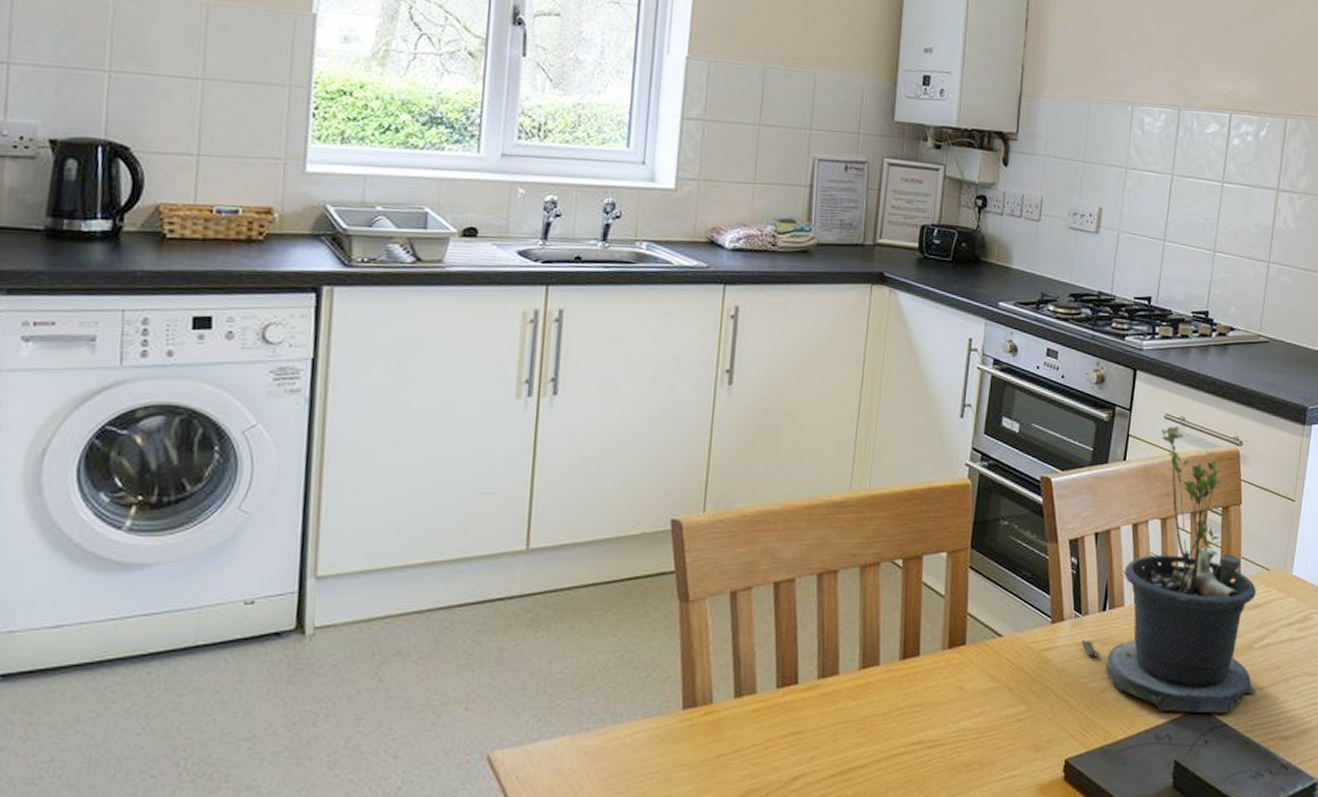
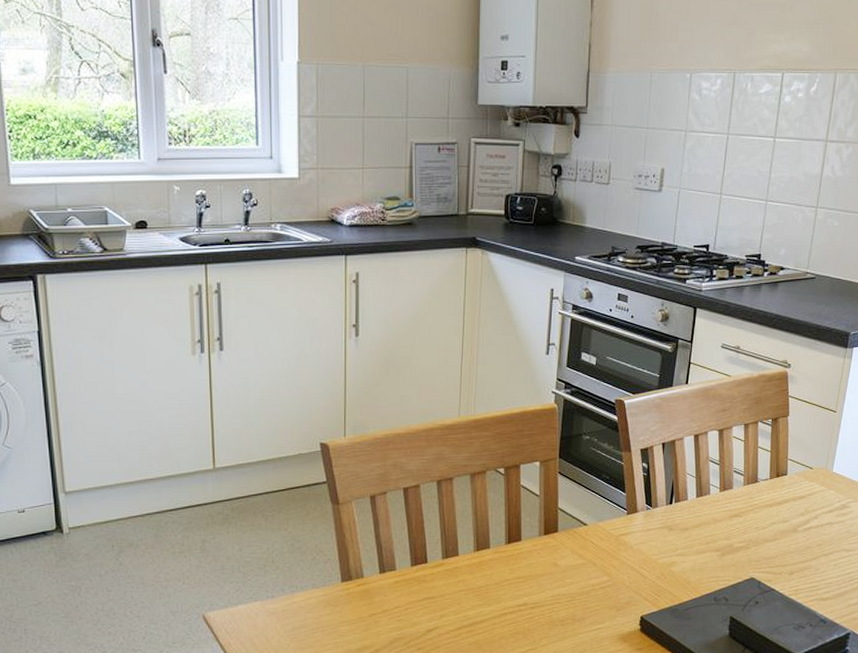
potted plant: present [1081,425,1257,715] -> none [652,353,801,582]

